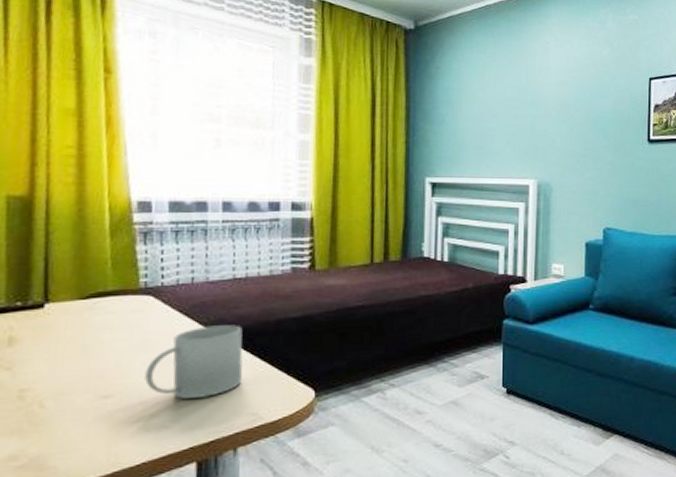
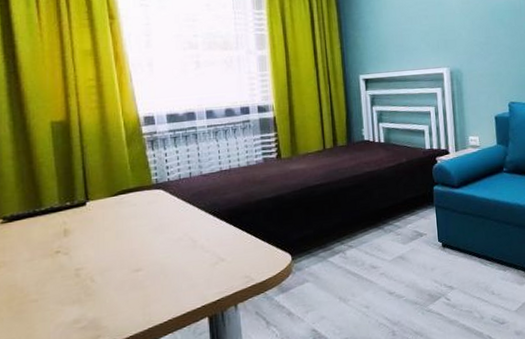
mug: present [145,325,243,400] -> none [163,207,235,269]

